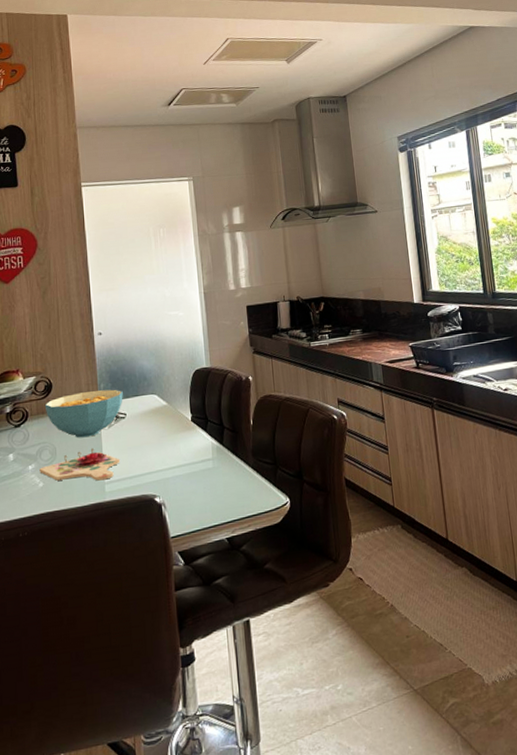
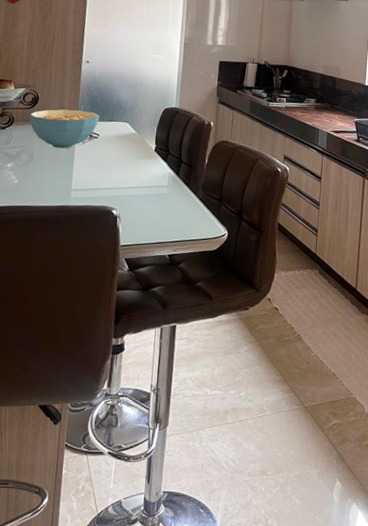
cutting board: present [39,448,121,481] -> none [16,158,88,188]

